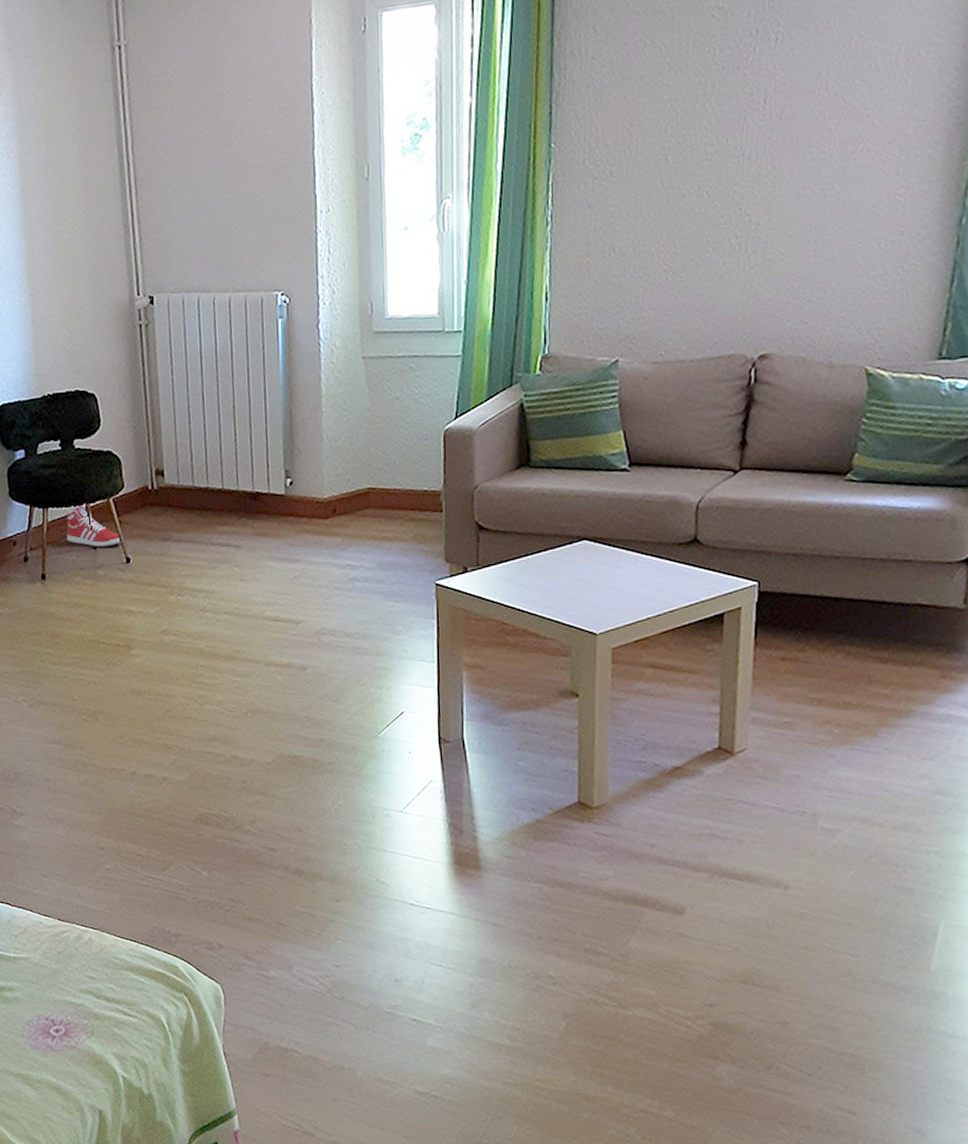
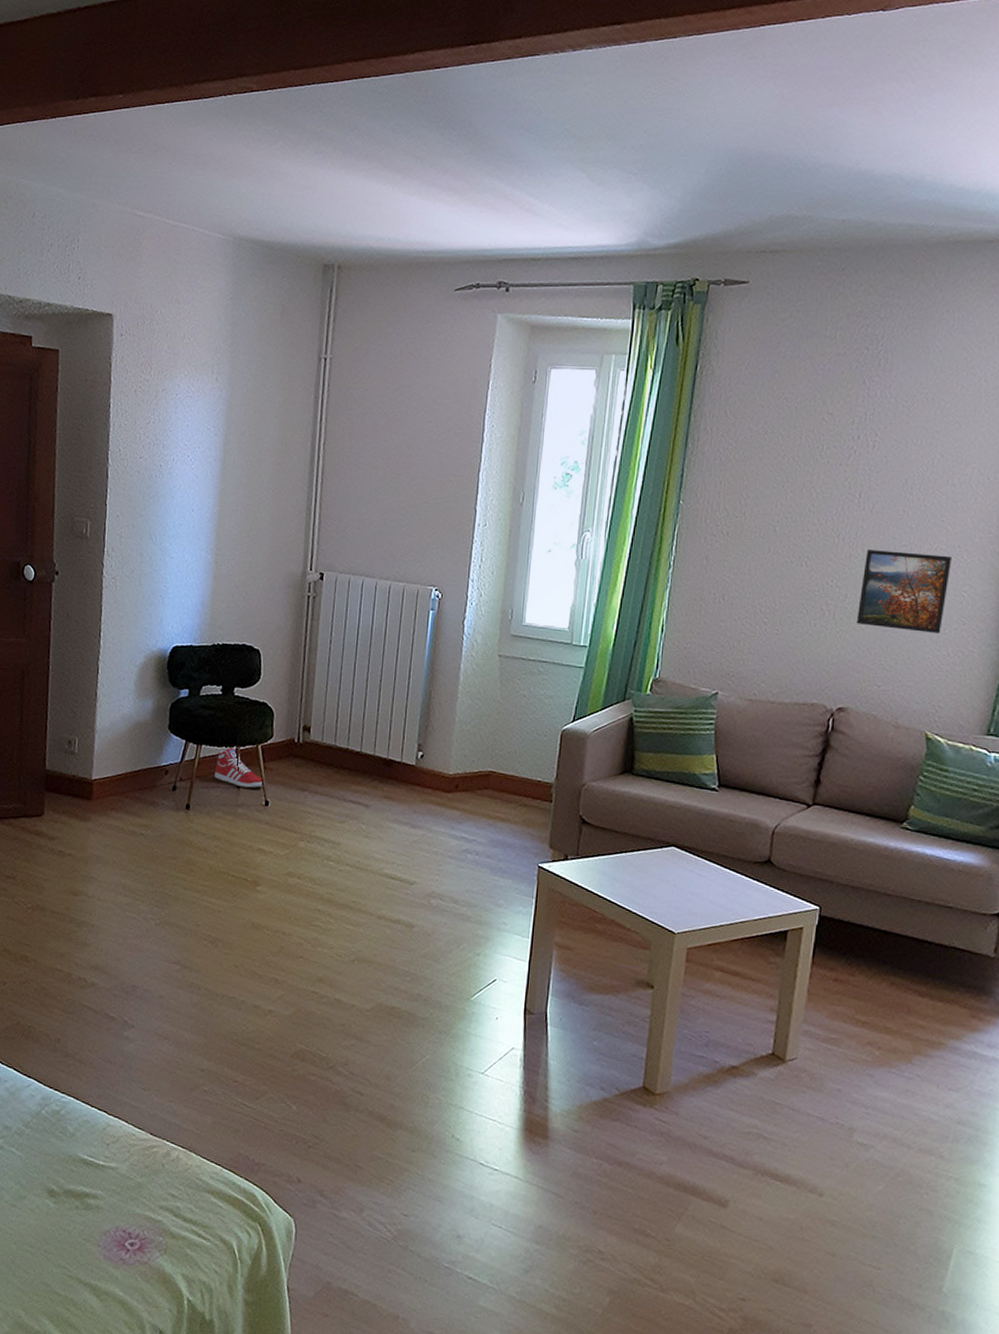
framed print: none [772,156,883,255] -> present [856,550,953,633]

